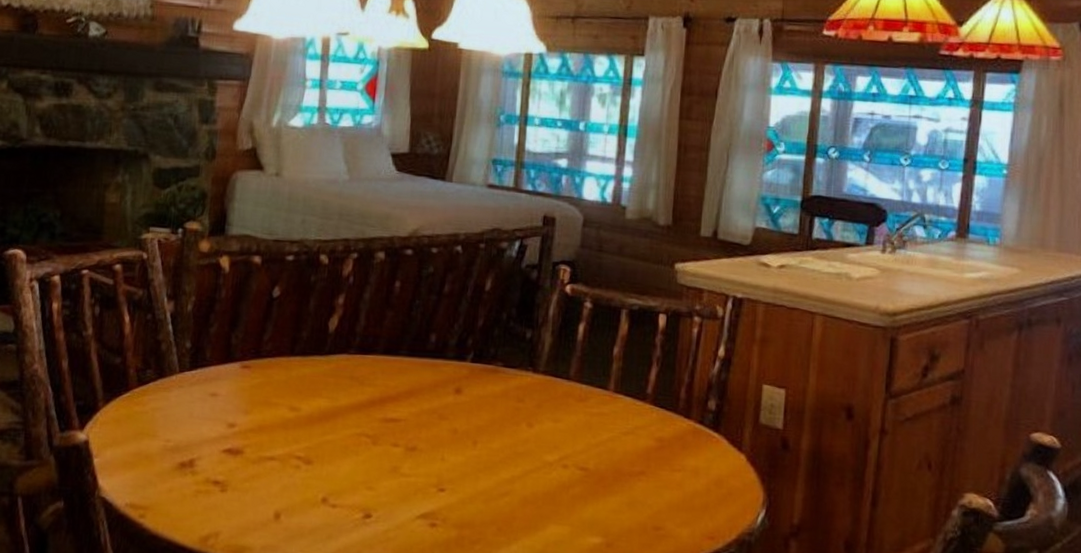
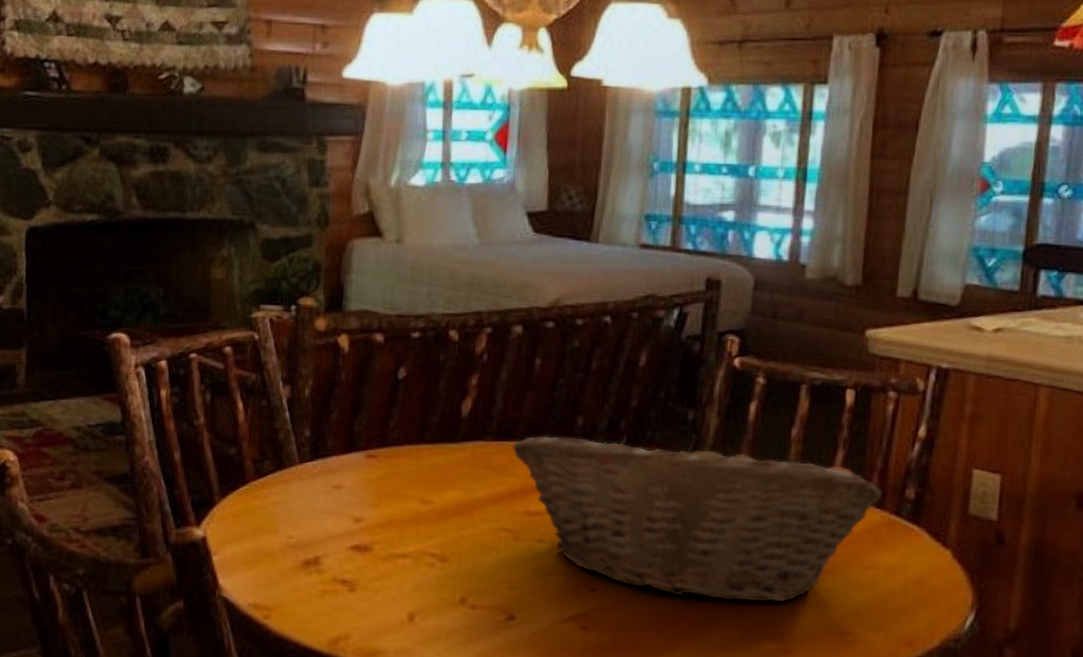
fruit basket: none [374,350,688,501] -> present [513,433,882,602]

